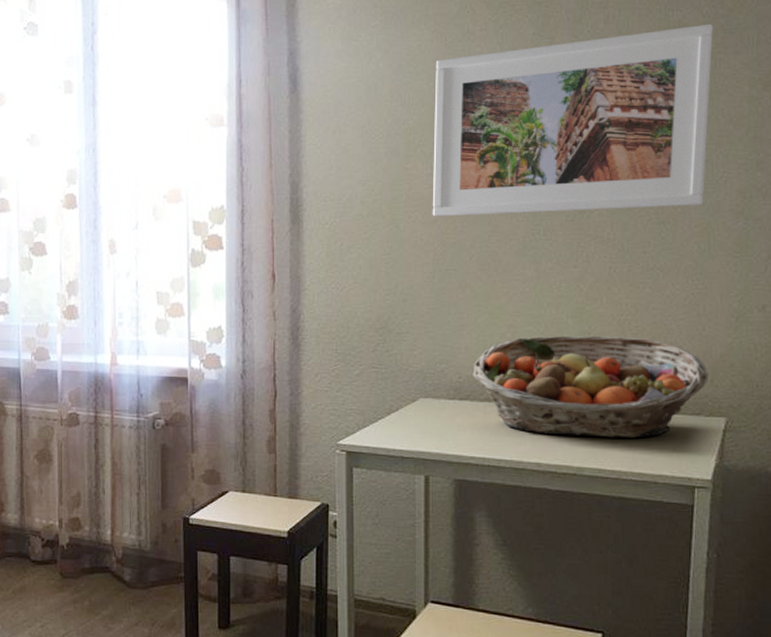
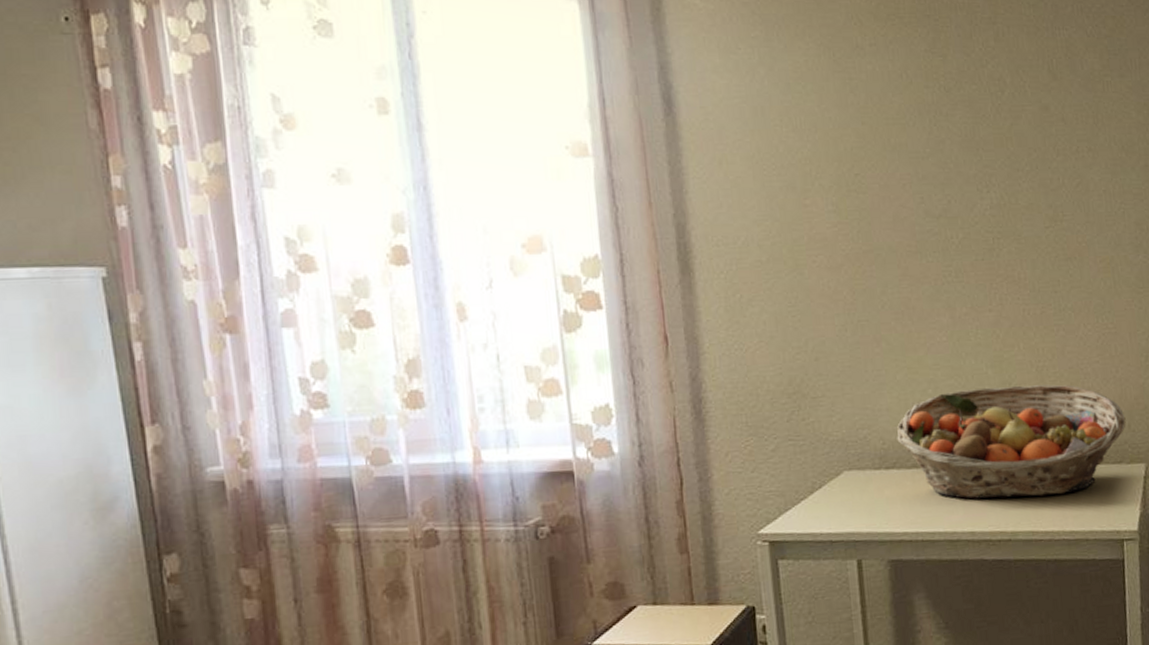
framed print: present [432,23,713,217] -> none [825,44,1106,261]

